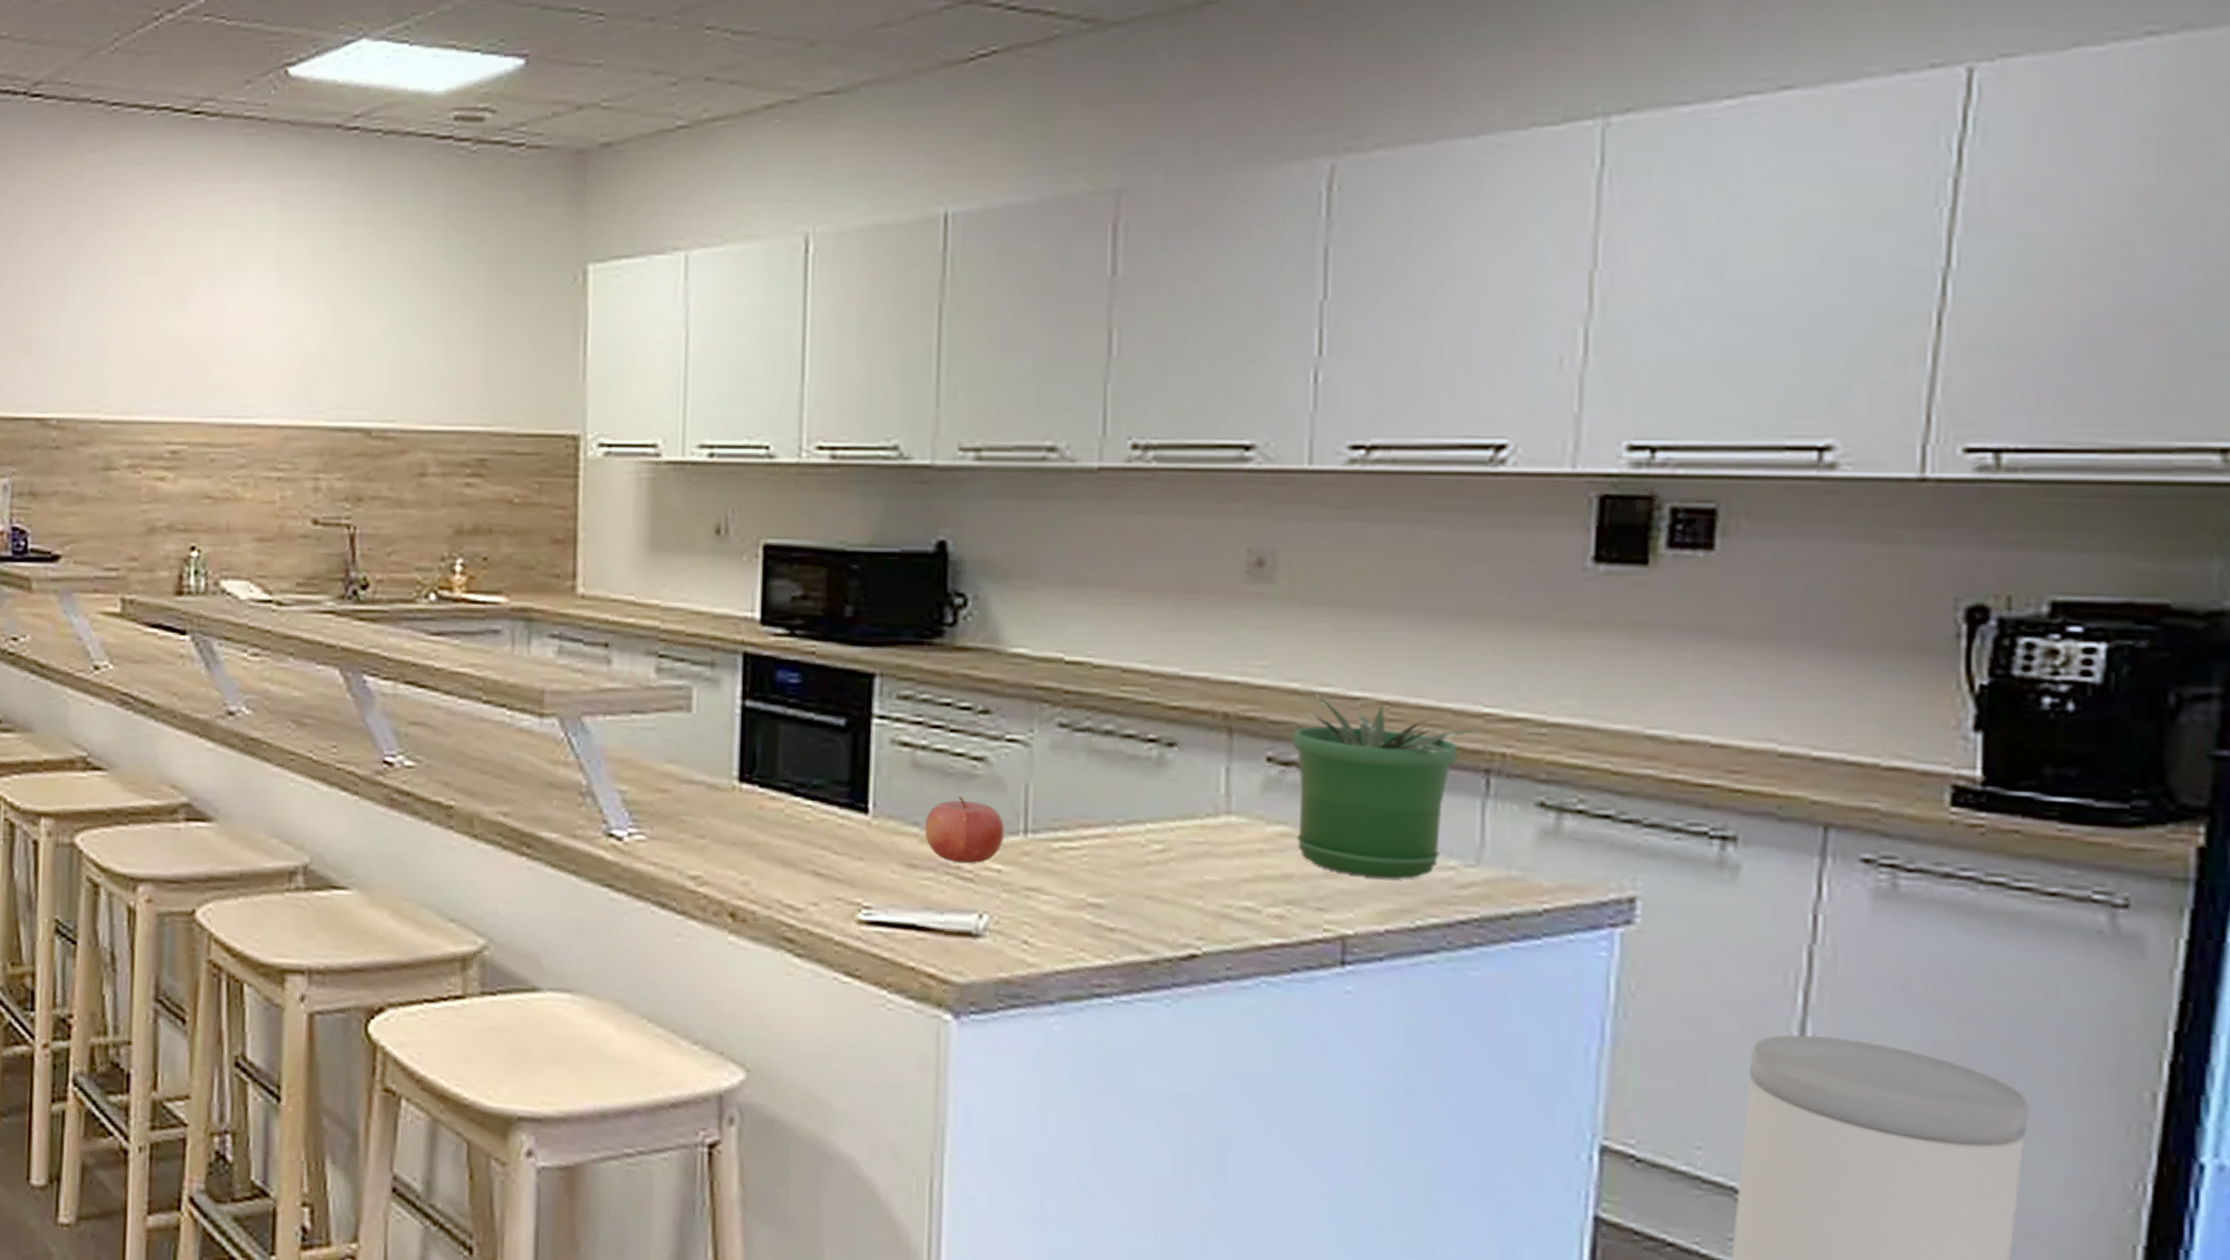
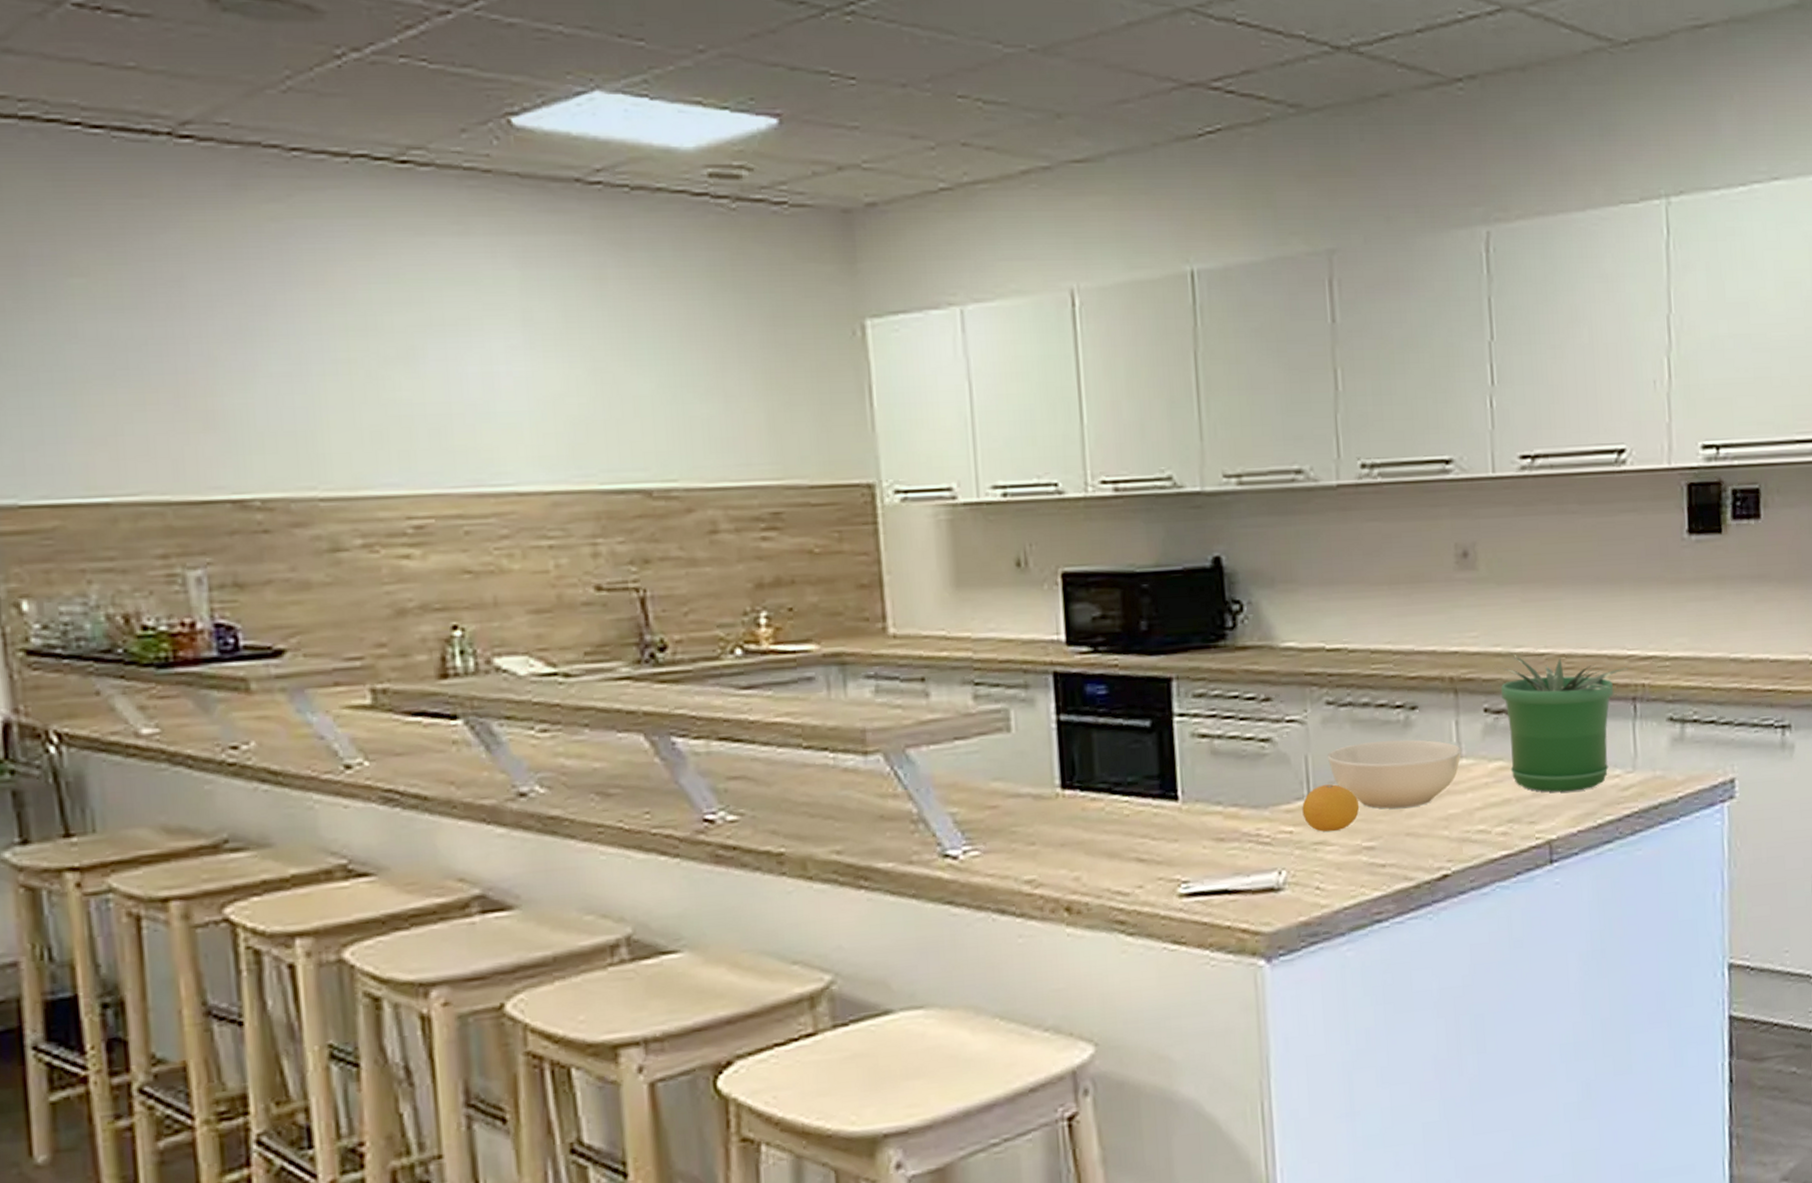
fruit: present [924,795,1005,863] -> none [1226,773,1293,831]
fruit: none [1015,821,1089,878] -> present [1302,784,1360,832]
bowl: none [1053,778,1232,866] -> present [1327,739,1462,809]

